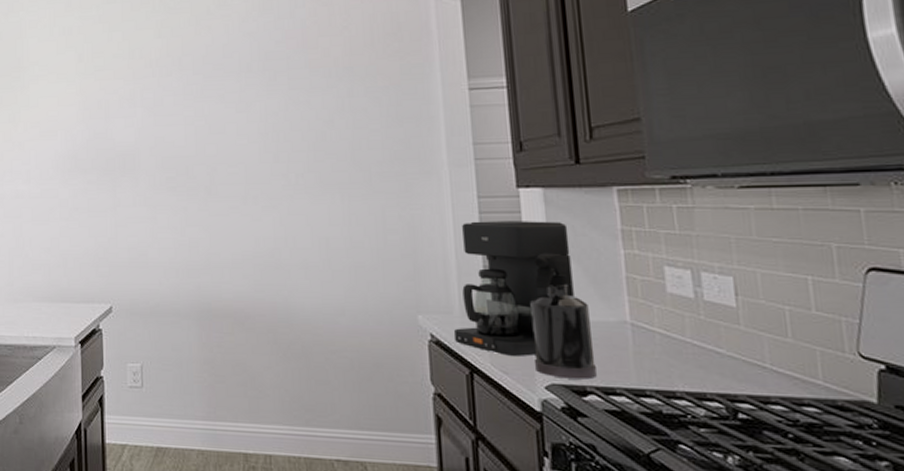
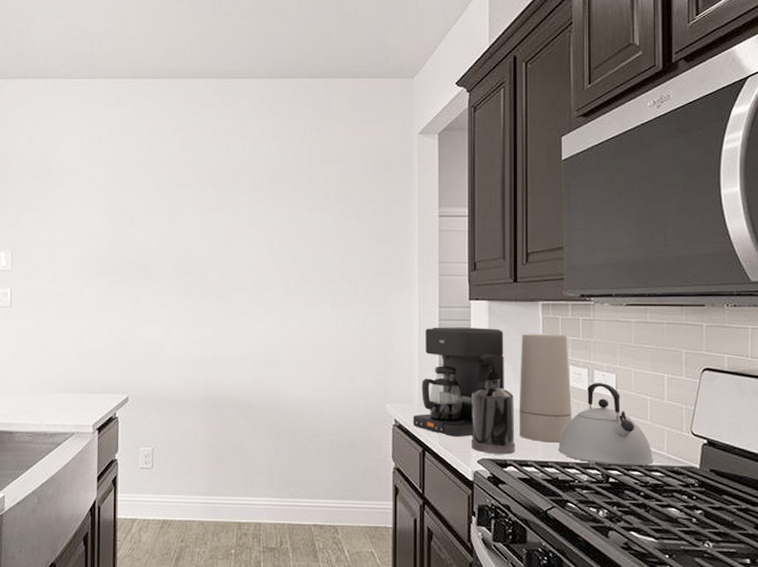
canister: none [592,226,674,366] -> present [519,333,572,443]
kettle: none [658,288,804,399] -> present [559,383,654,466]

